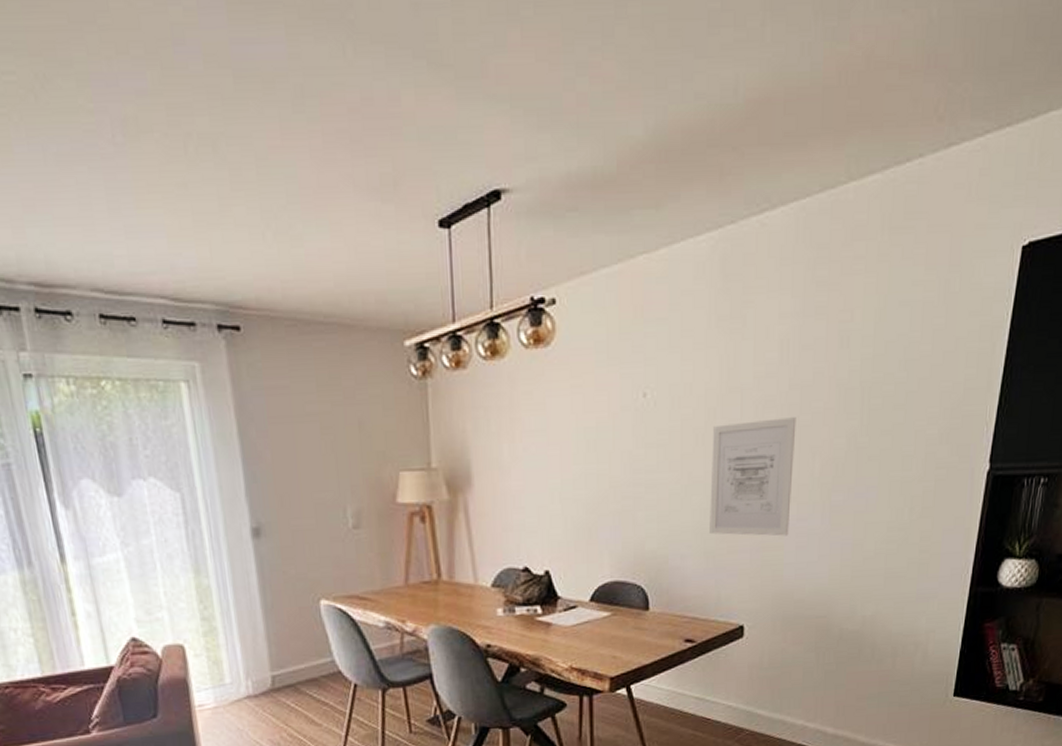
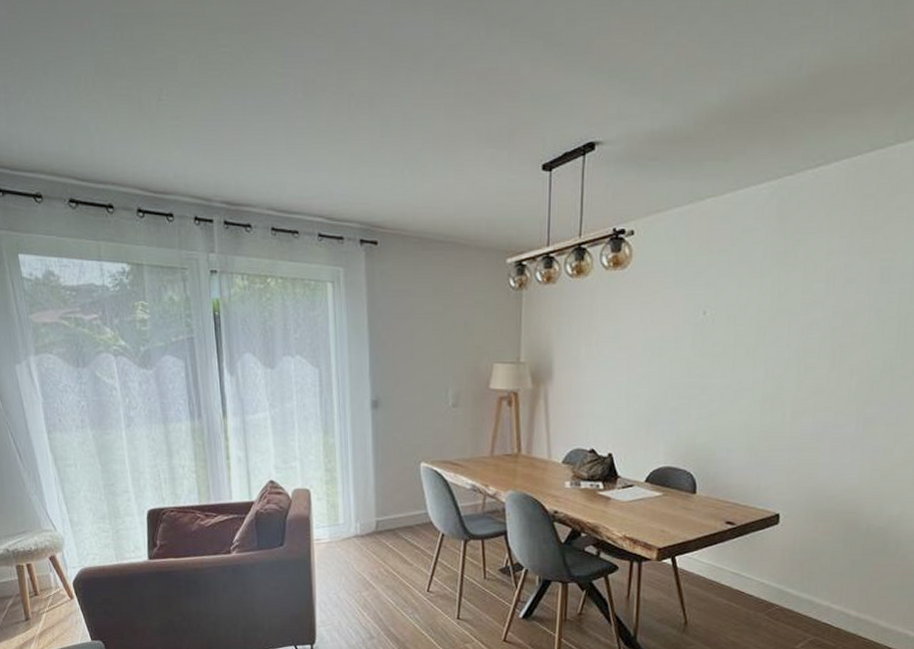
wall art: present [709,417,796,537] -> none [754,339,838,440]

